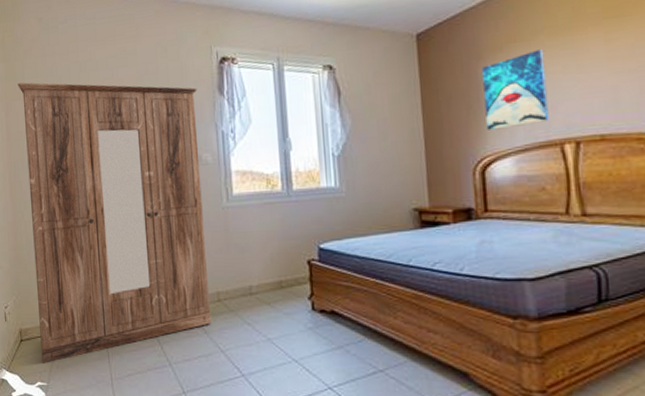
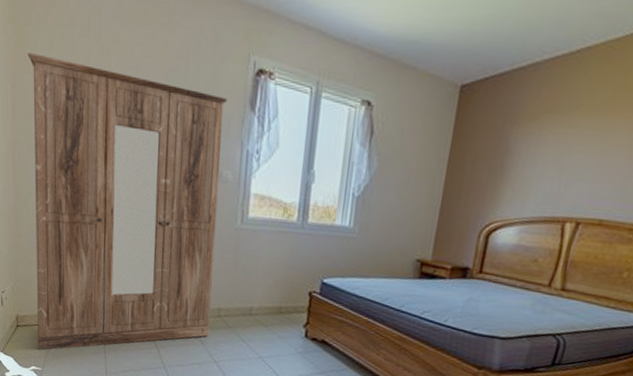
wall art: present [482,49,549,130] -> none [502,125,575,199]

